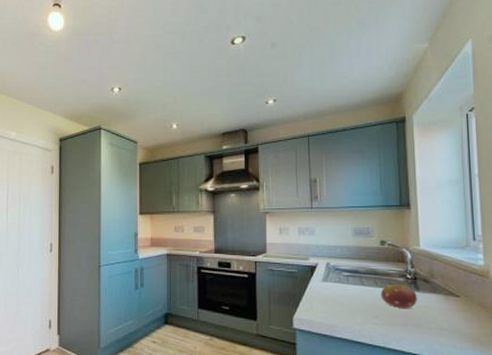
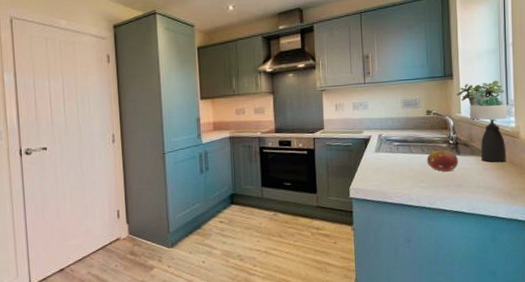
potted plant: none [414,213,471,239] -> present [456,80,505,106]
succulent plant: none [430,220,474,256] -> present [470,87,507,120]
soap dispenser: none [443,255,474,304] -> present [481,119,506,163]

